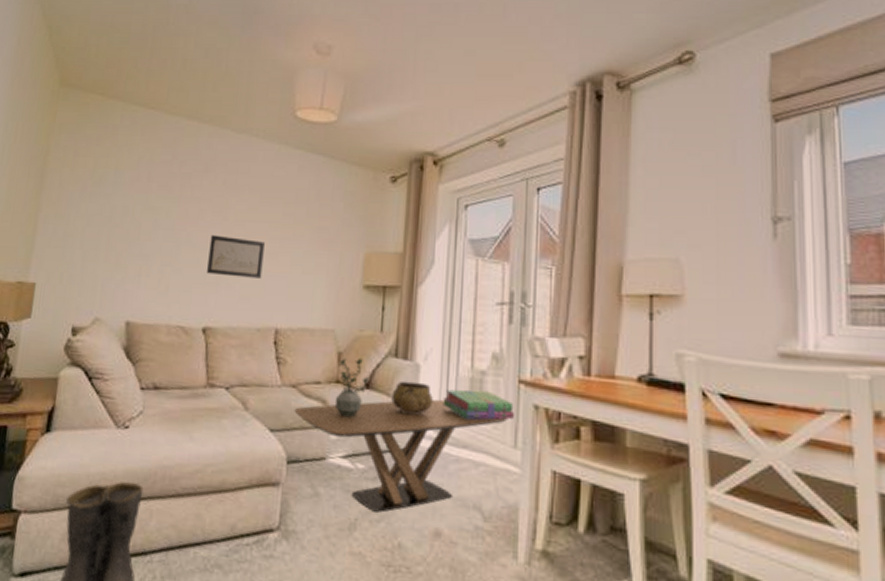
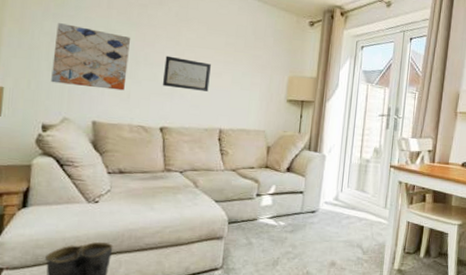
wall art: none [84,204,171,282] -> present [51,23,130,91]
coffee table: present [294,399,508,513] -> none [234,178,382,253]
potted plant: present [334,357,370,418] -> none [264,150,290,192]
decorative bowl: present [391,381,433,416] -> none [305,166,334,189]
stack of books: present [442,389,515,421] -> none [340,171,387,192]

